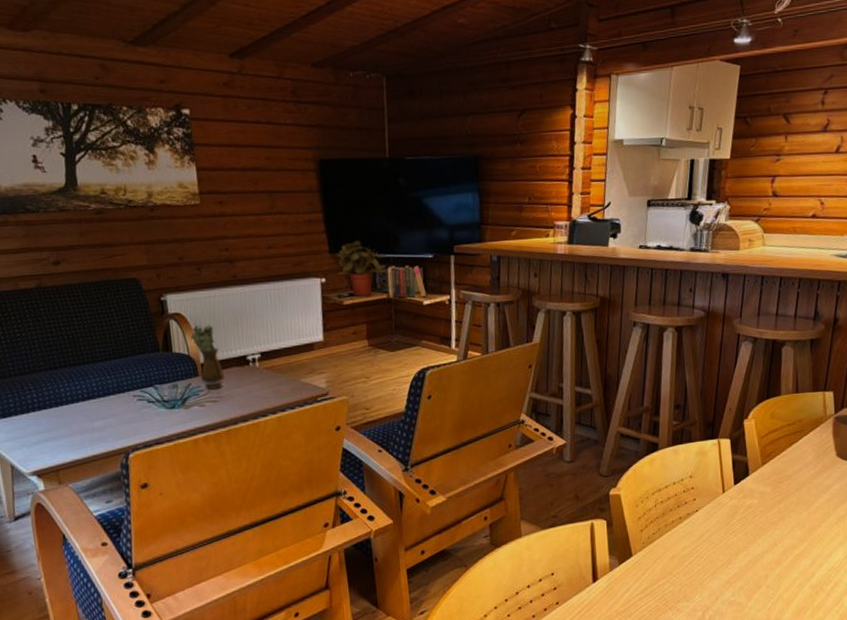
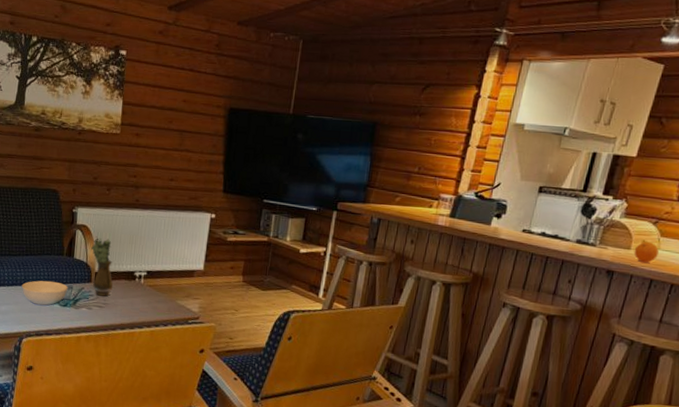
bowl: none [115,382,173,414] -> present [21,280,68,307]
potted plant: present [335,240,387,297] -> none [227,184,274,237]
books: present [388,265,426,299] -> none [270,212,305,246]
fruit: none [743,239,764,260] -> present [633,241,659,263]

